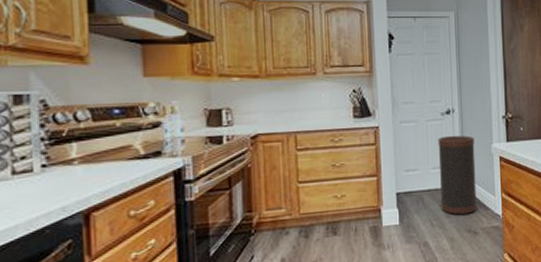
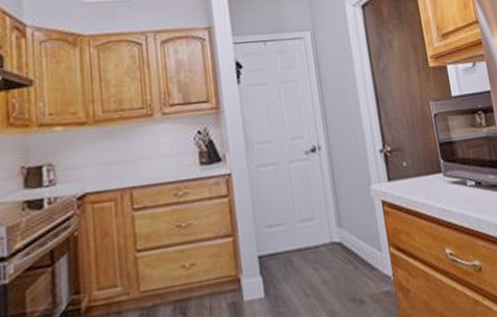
trash can: present [438,135,477,215] -> none [303,177,361,280]

